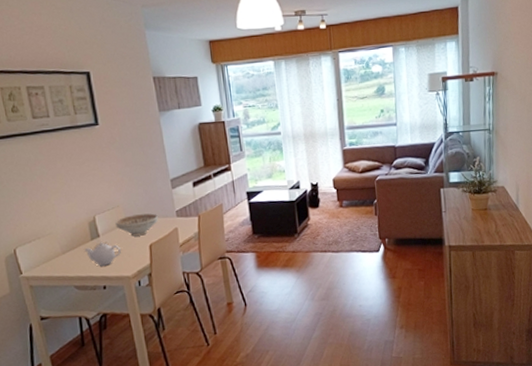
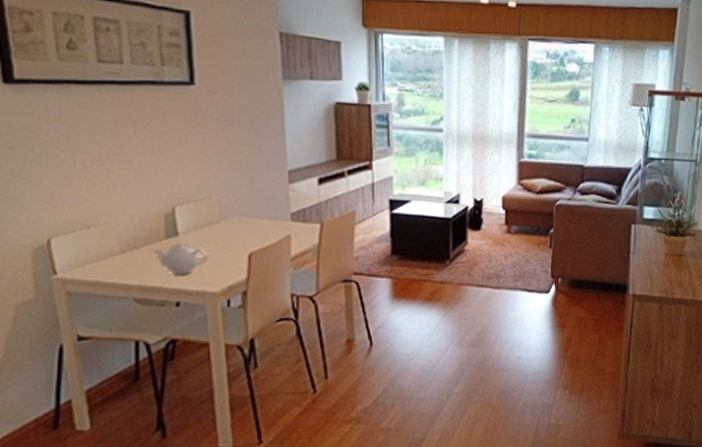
decorative bowl: present [115,213,158,237] -> none [203,211,265,240]

